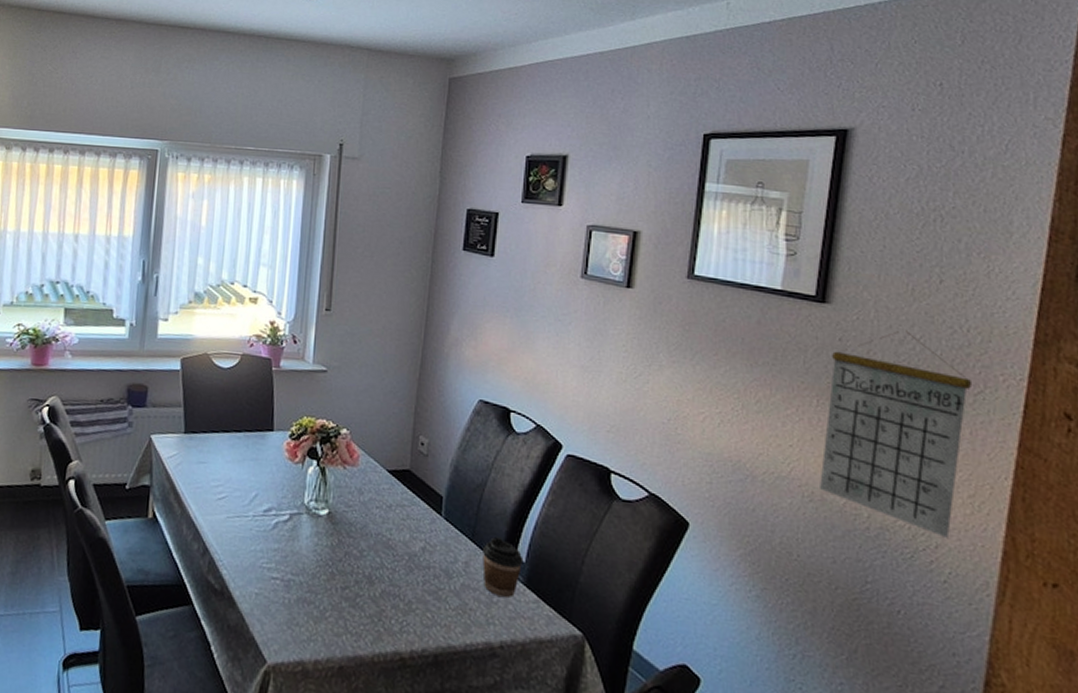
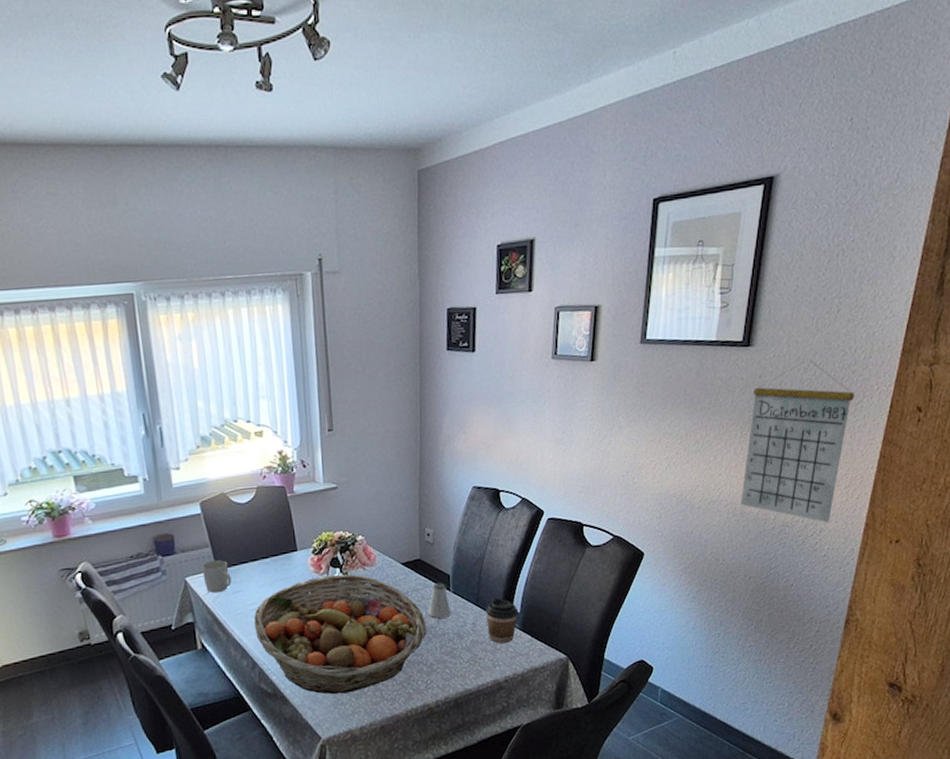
mug: none [169,422,198,460] -> present [202,560,232,593]
fruit basket: none [213,465,409,613] -> present [254,574,427,695]
saltshaker: none [412,502,440,548] -> present [428,582,451,619]

